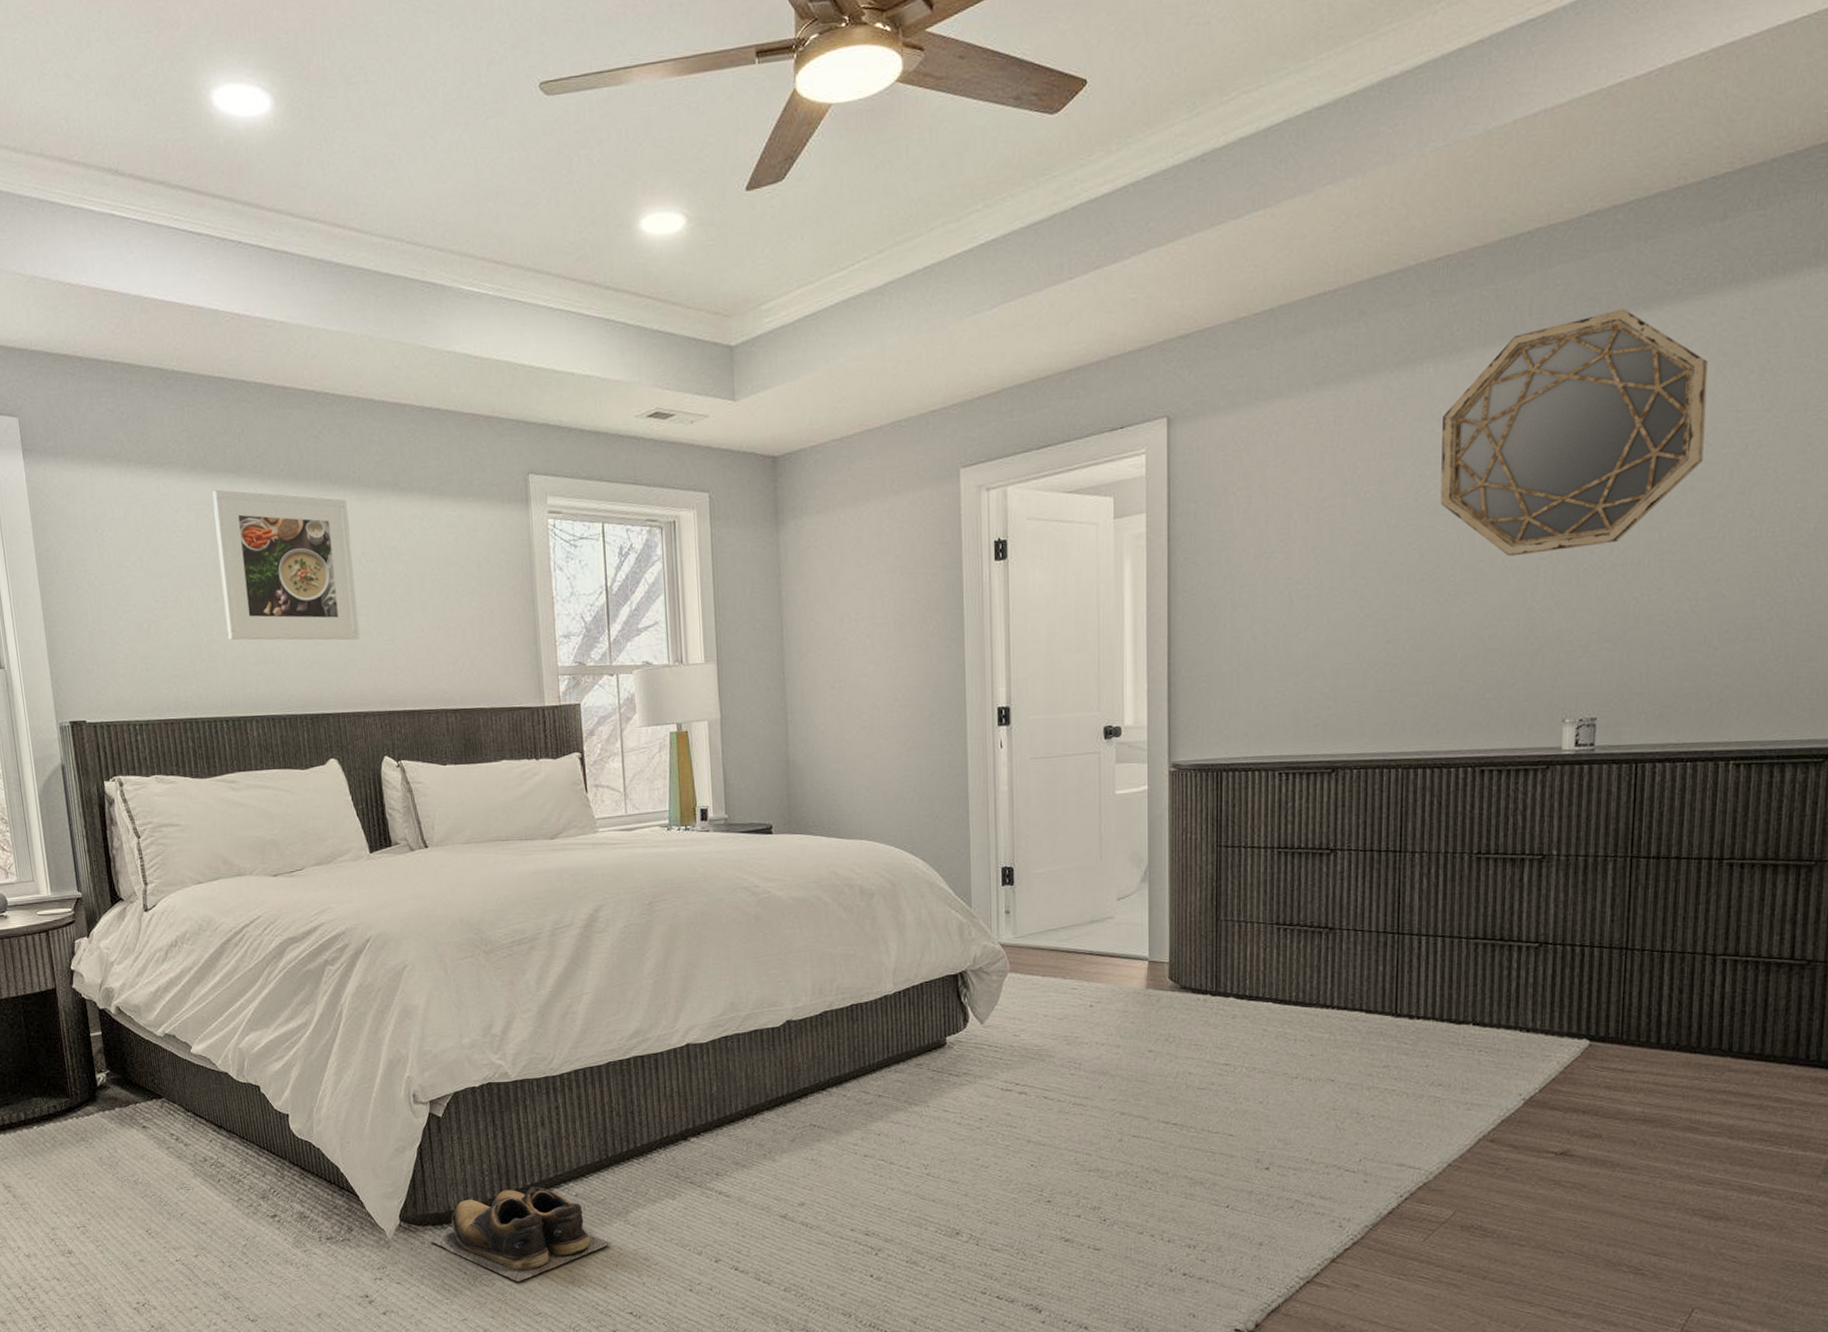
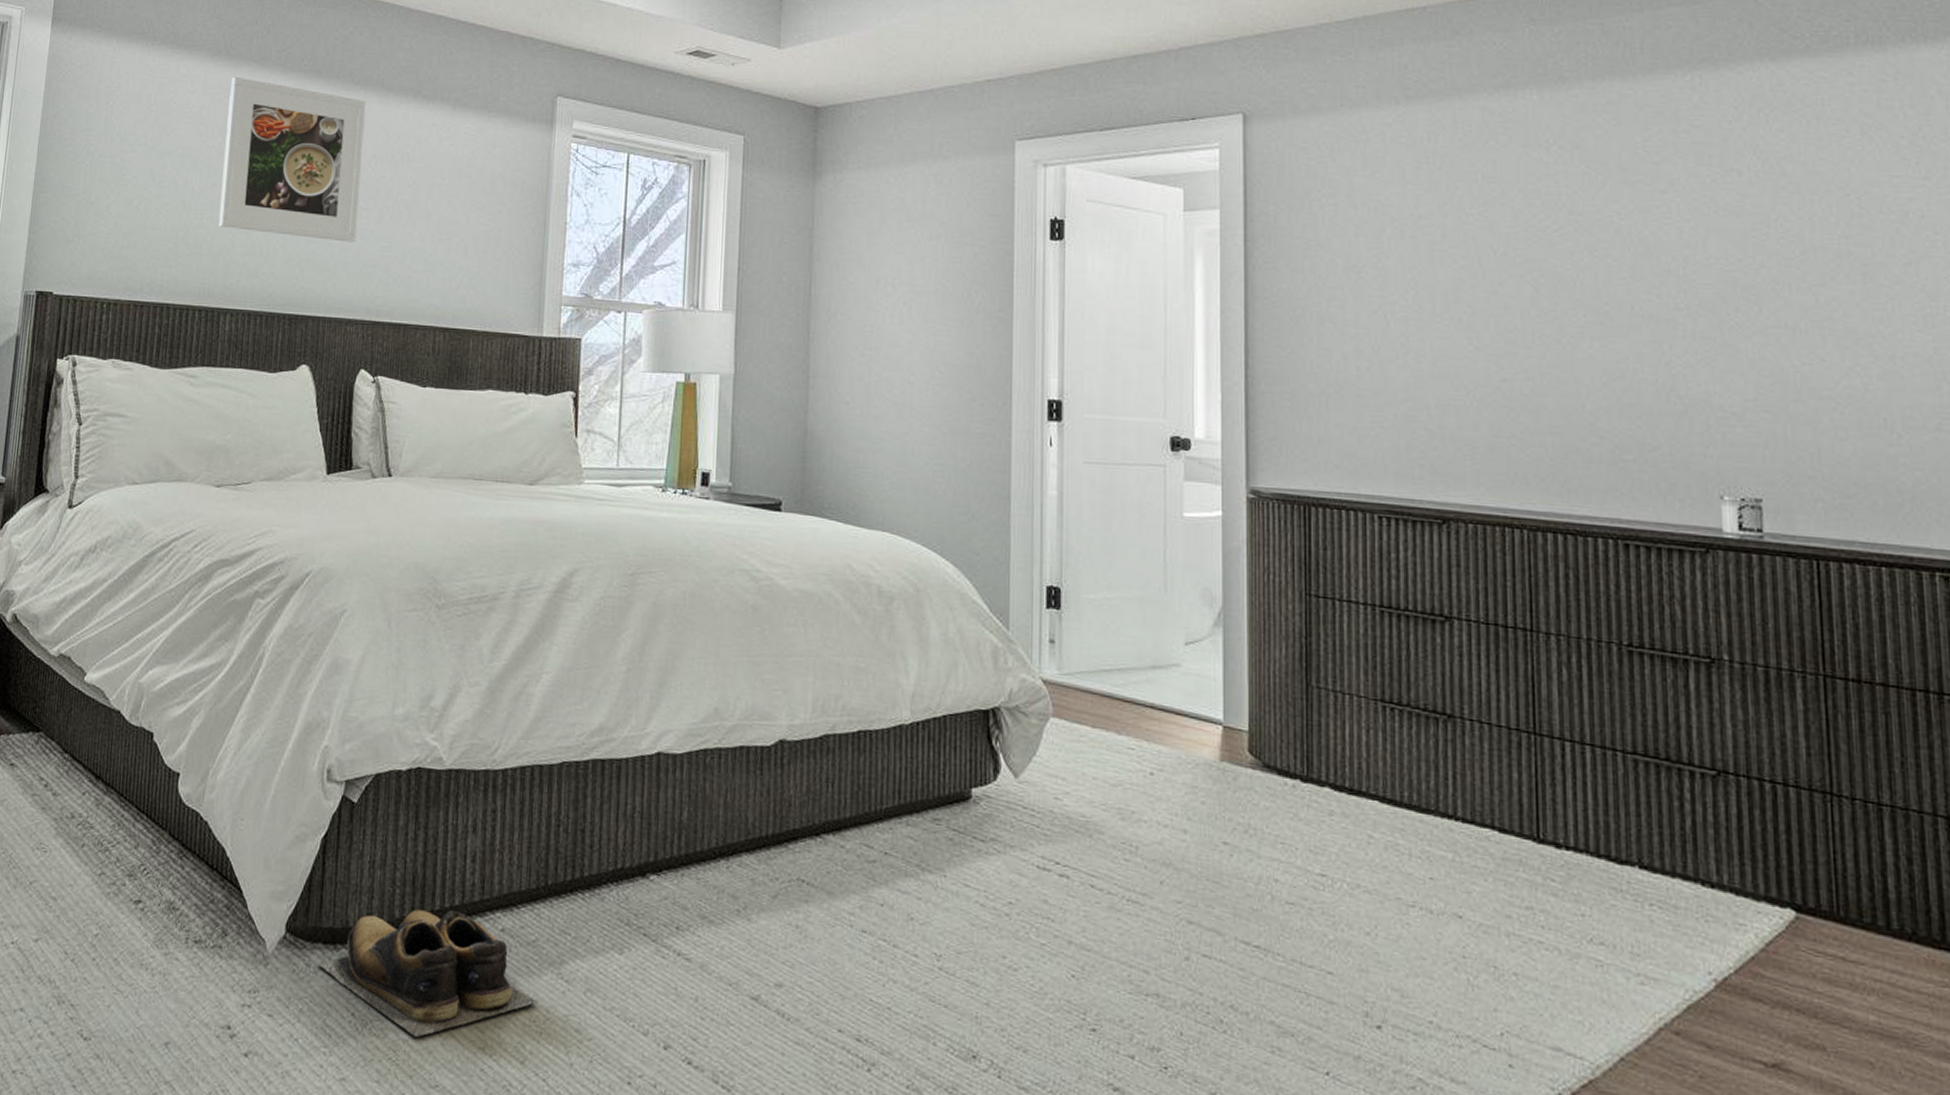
home mirror: present [1440,309,1709,557] -> none [1551,58,1857,304]

